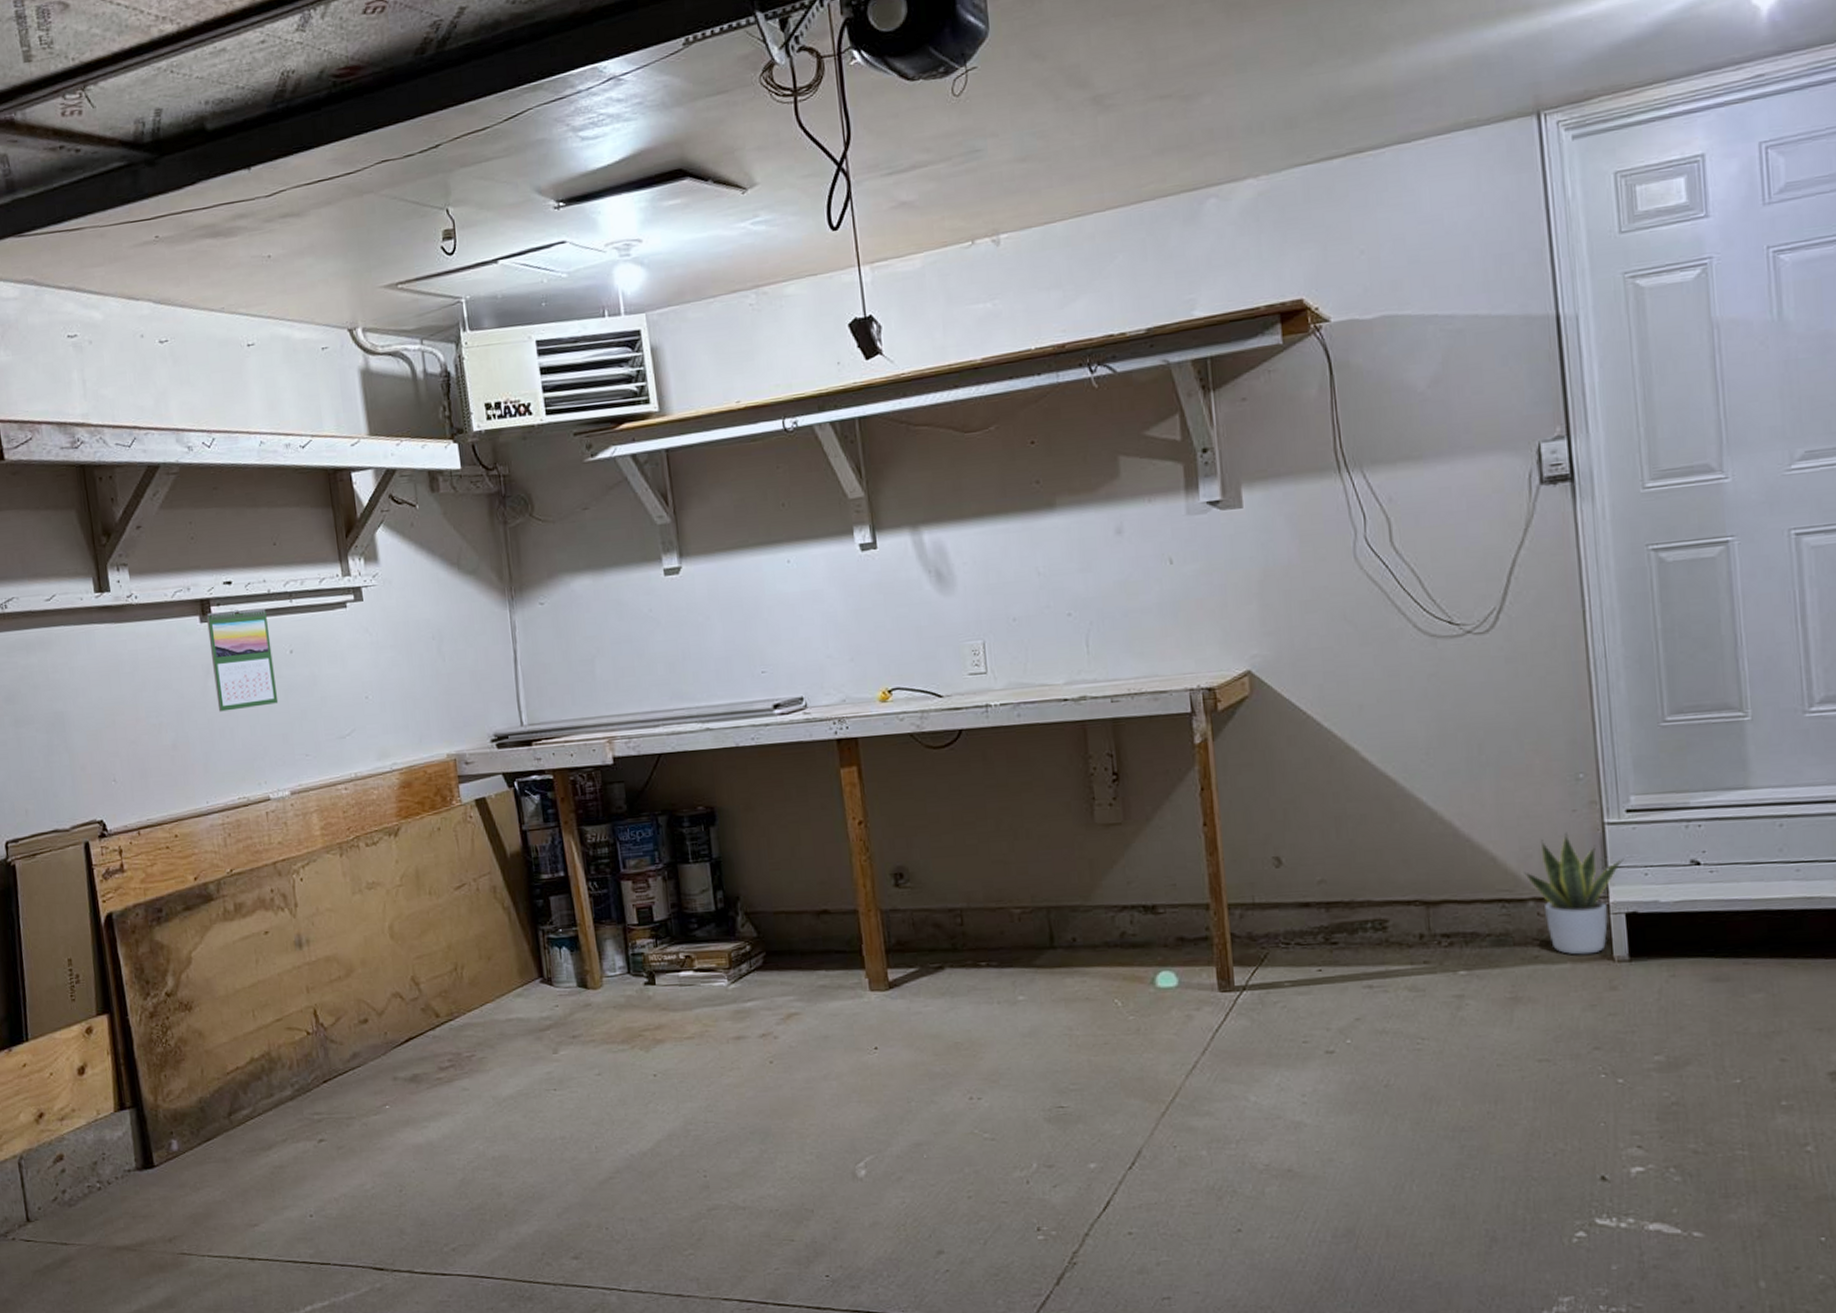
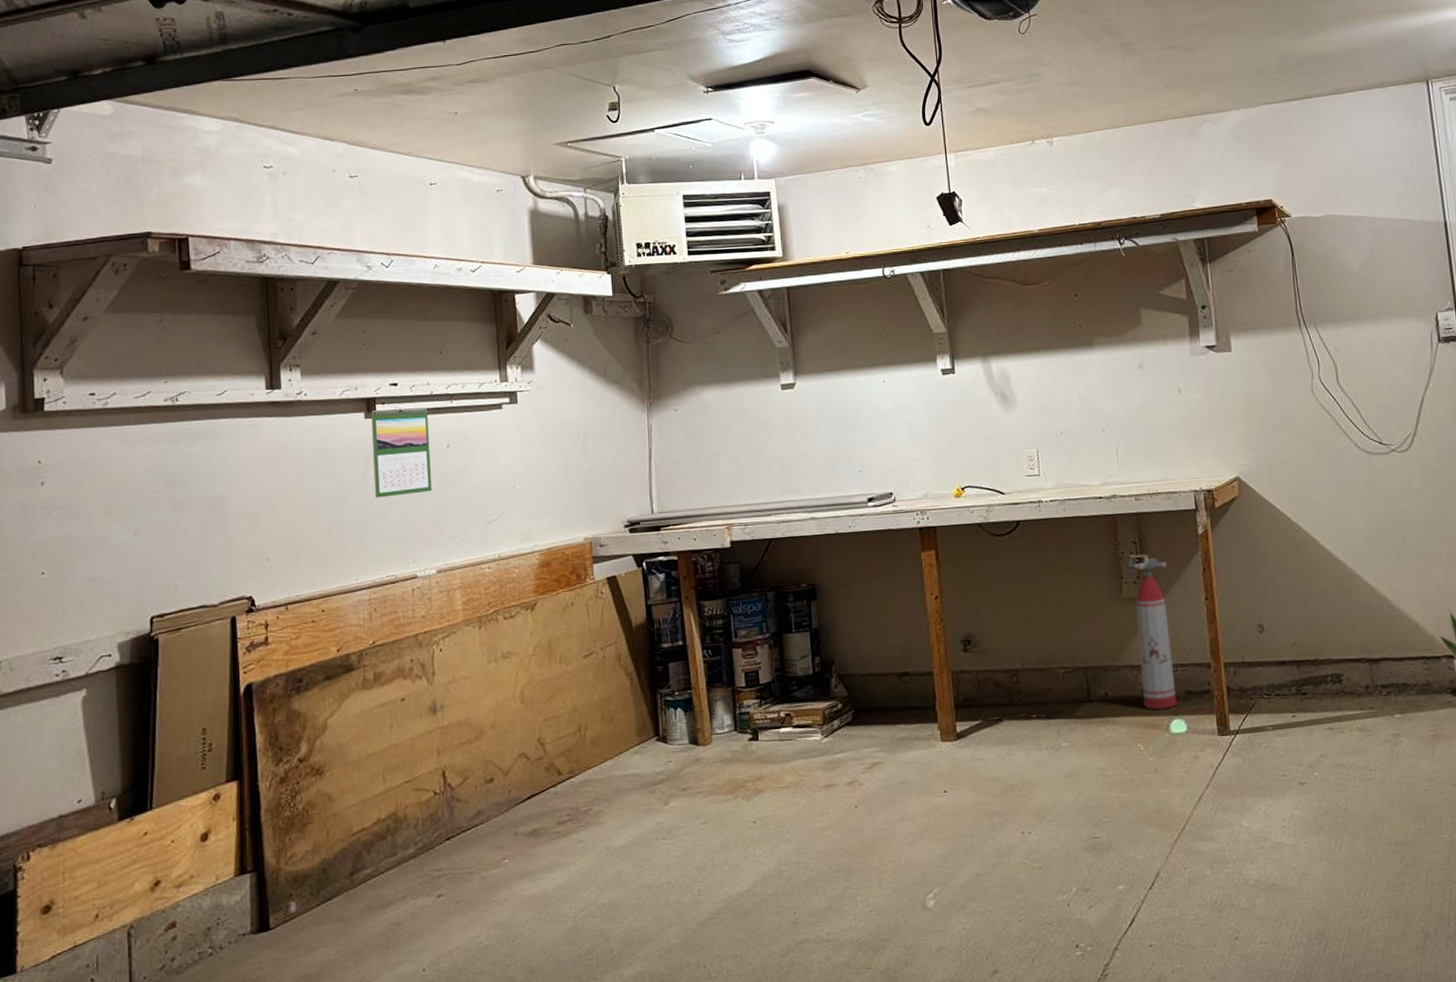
fire extinguisher: none [1101,770,1165,960] -> present [1128,554,1177,710]

